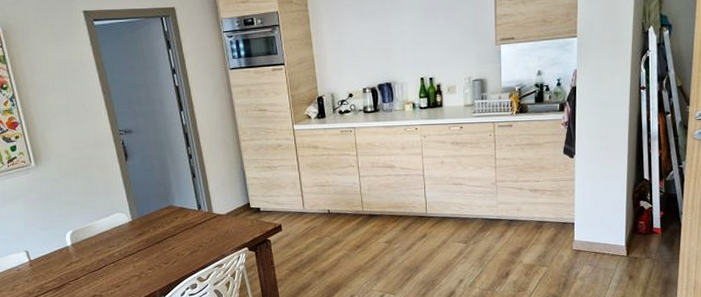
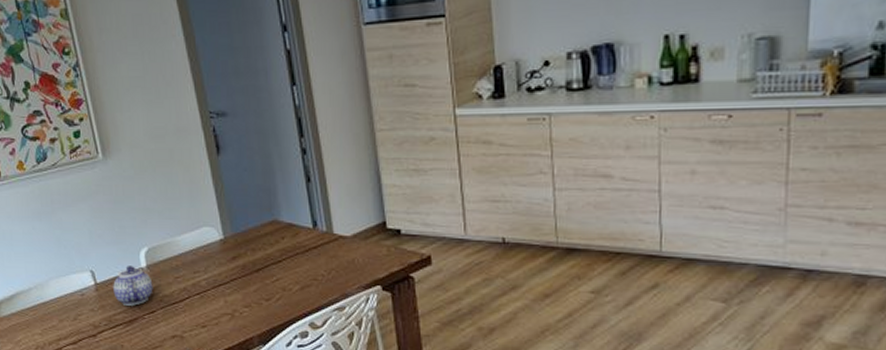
teapot: none [44,245,77,276] -> present [113,266,153,306]

